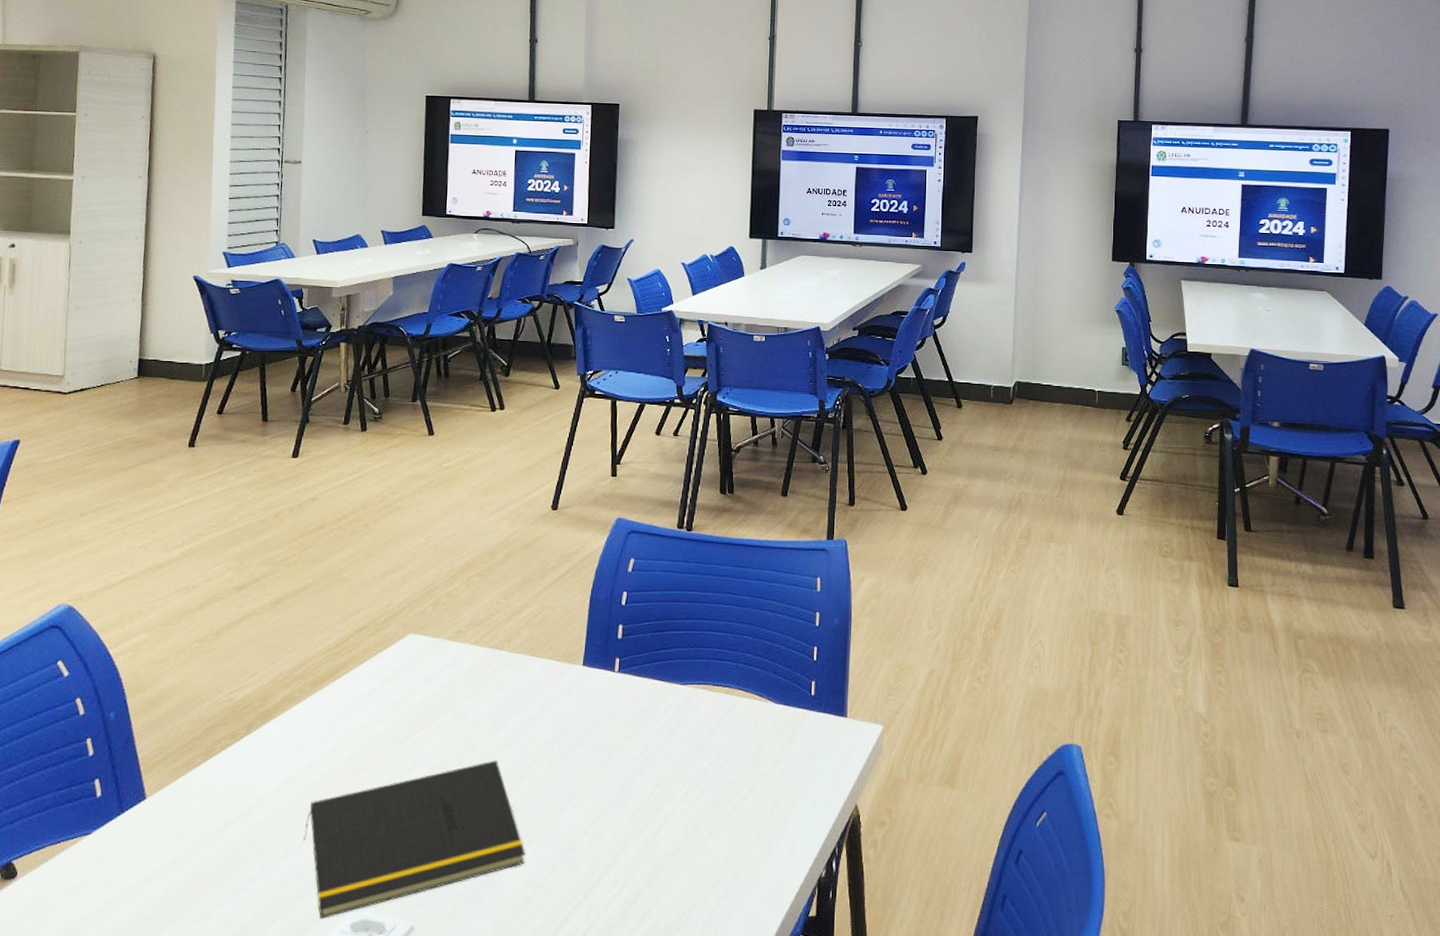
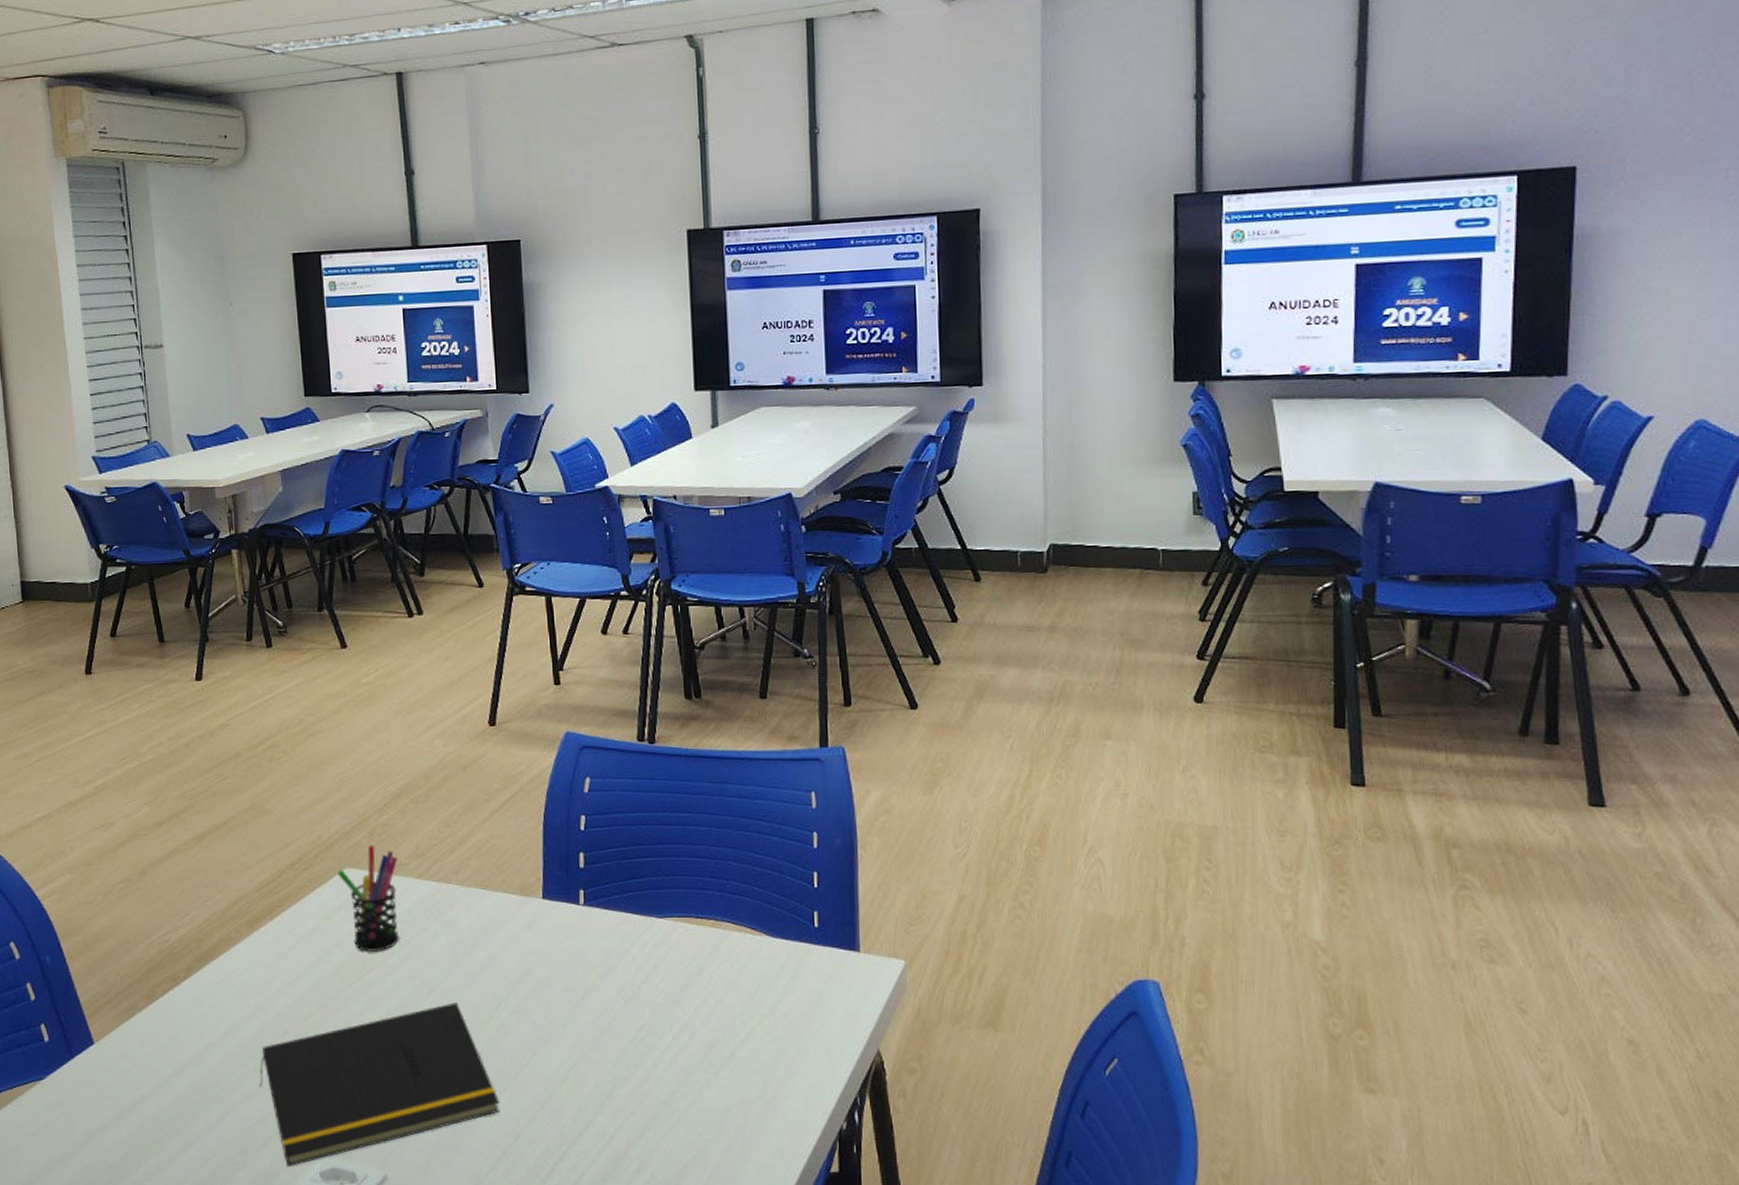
pen holder: none [401,613,458,713] -> present [337,844,399,953]

